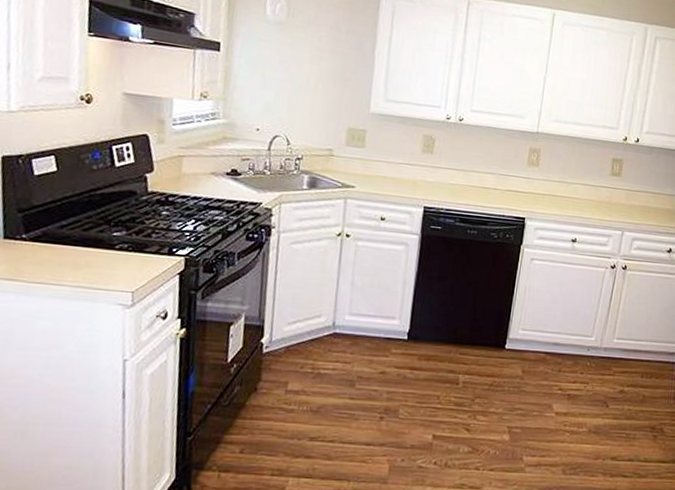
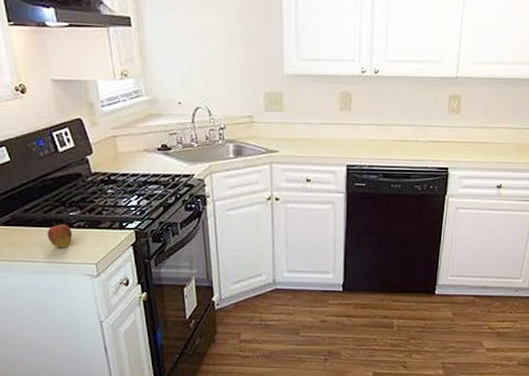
fruit: none [80,240,112,272] -> present [47,221,73,248]

